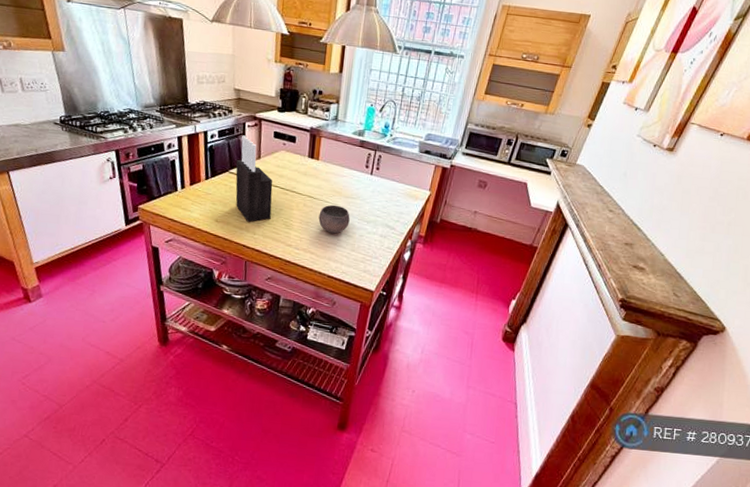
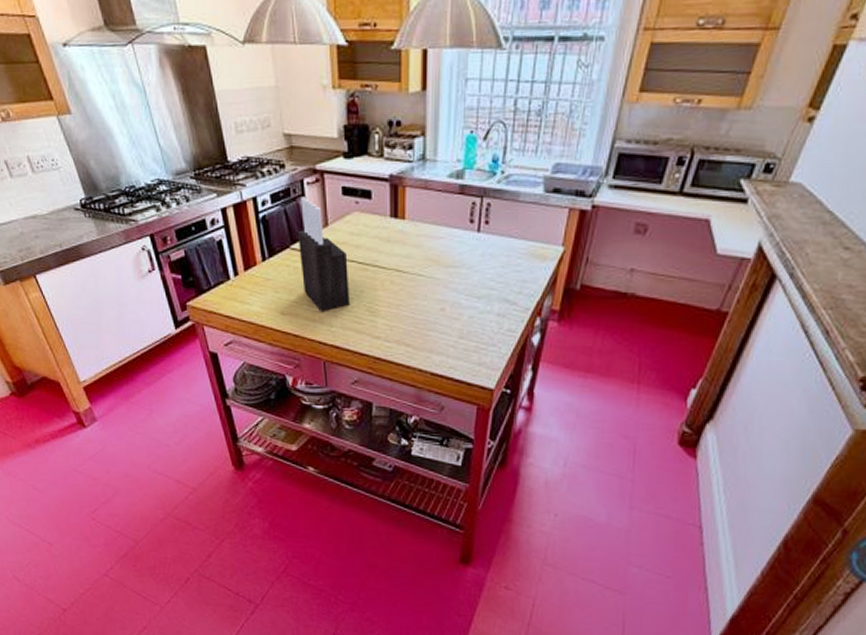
bowl: present [318,204,350,234] -> none [412,278,454,317]

